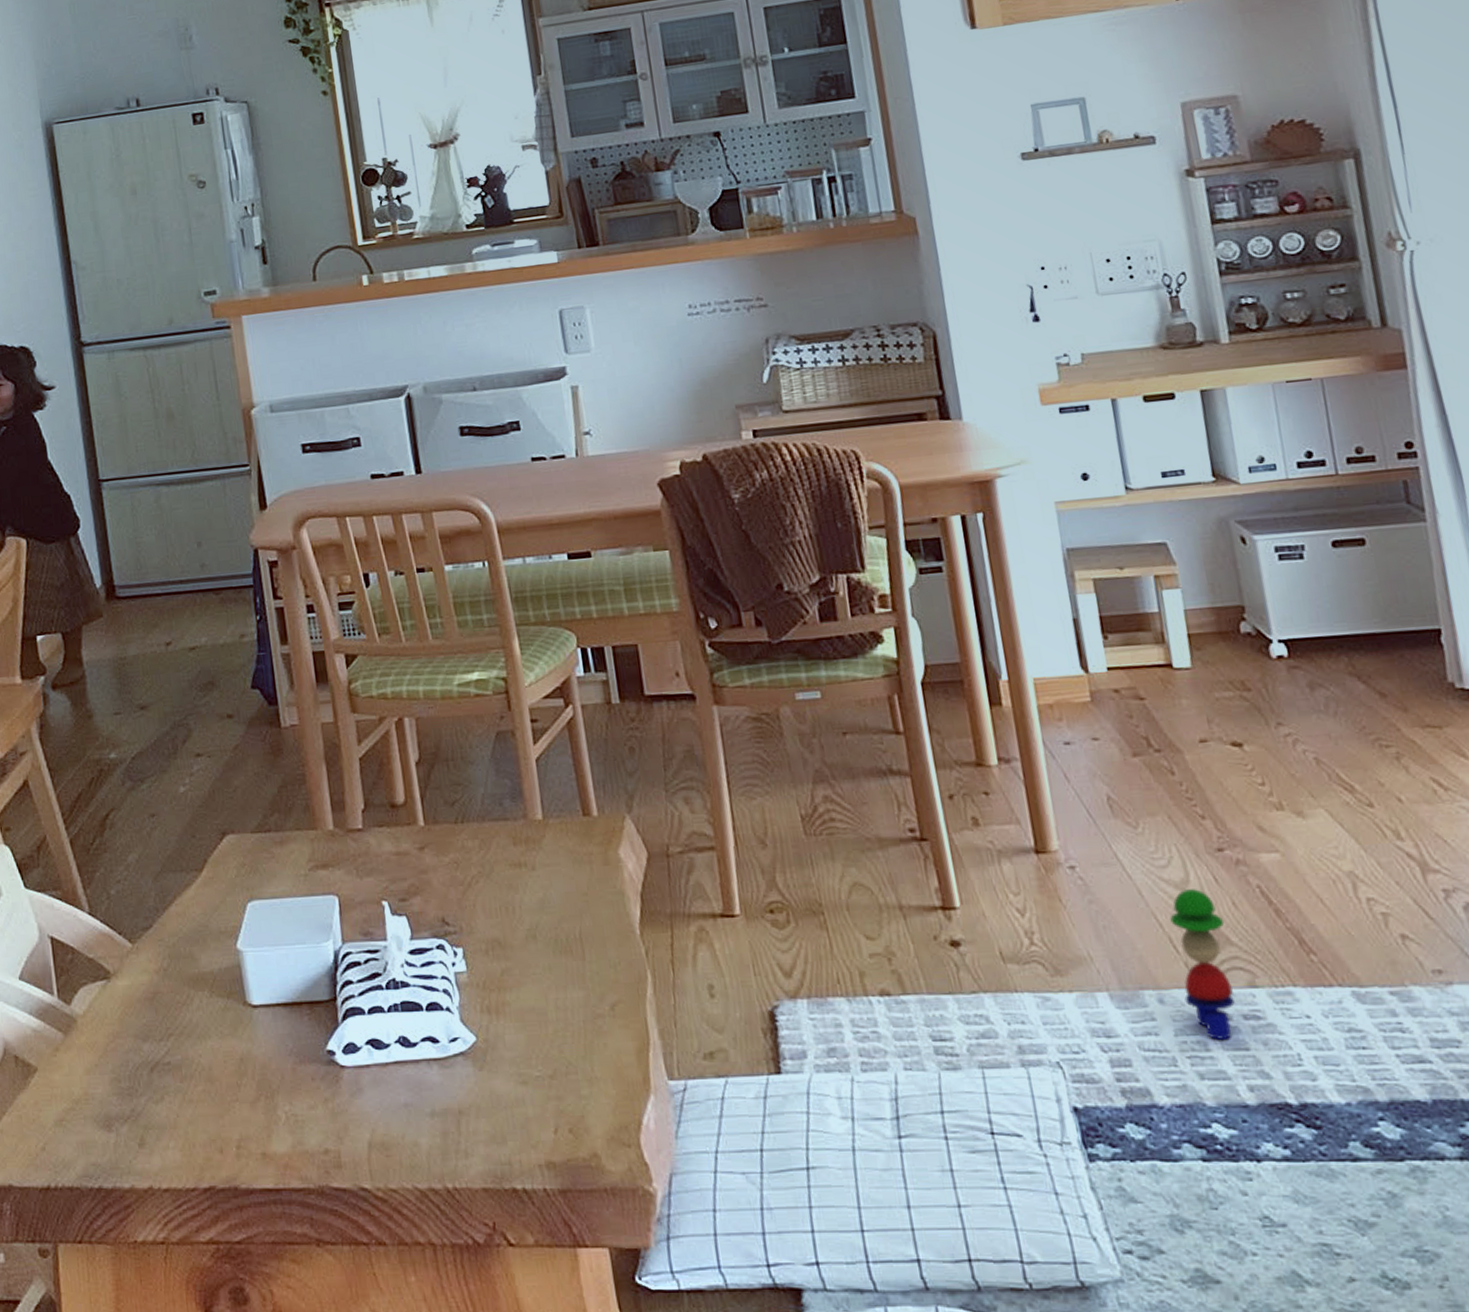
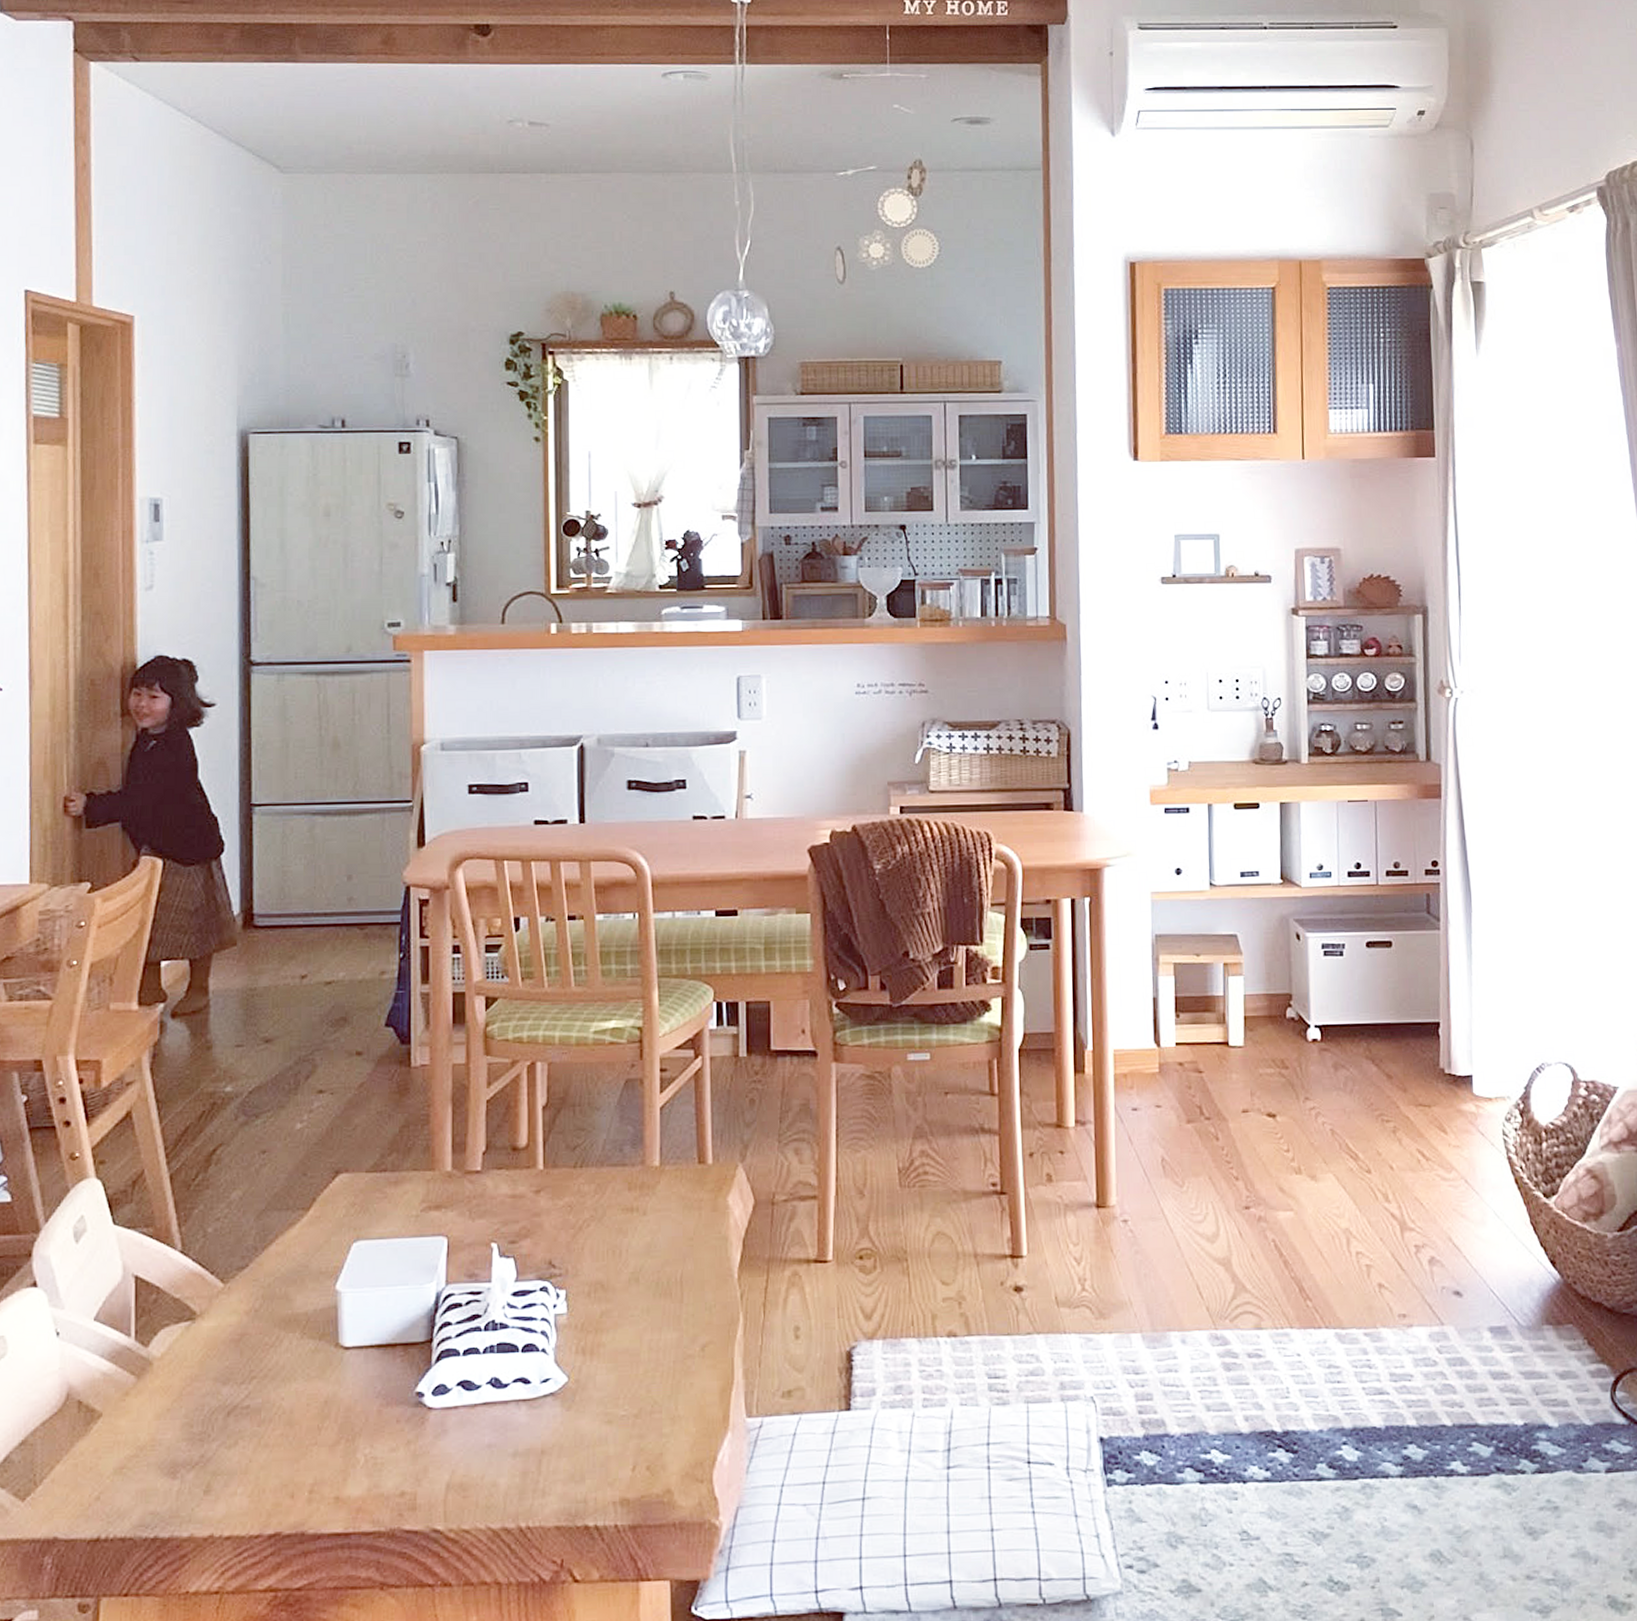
stacking toy: present [1170,889,1235,1040] -> none [1200,1242,1243,1375]

